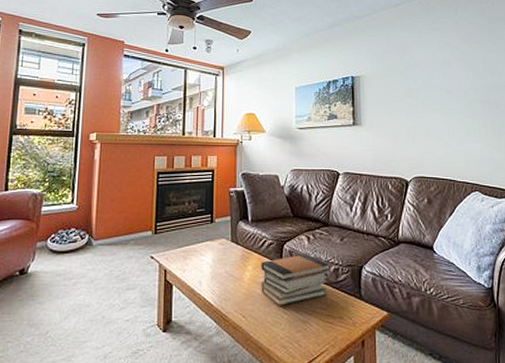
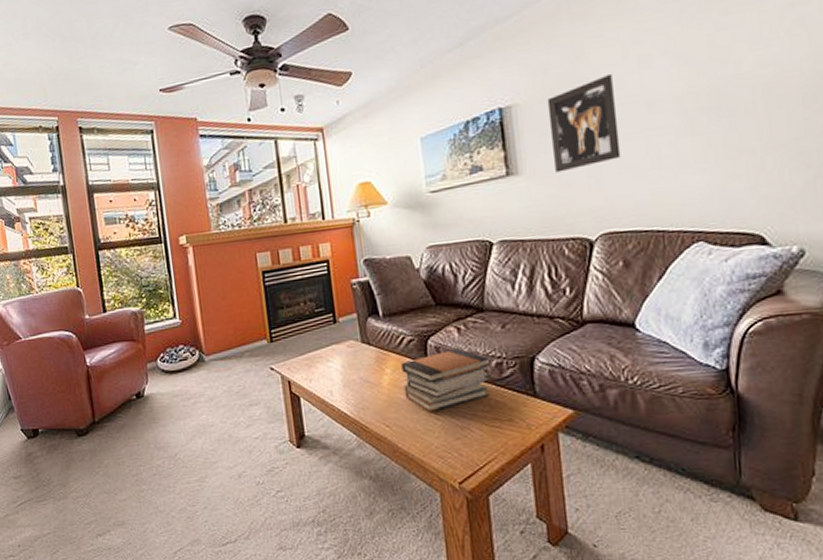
wall art: none [384,67,429,129] -> present [547,73,621,173]

